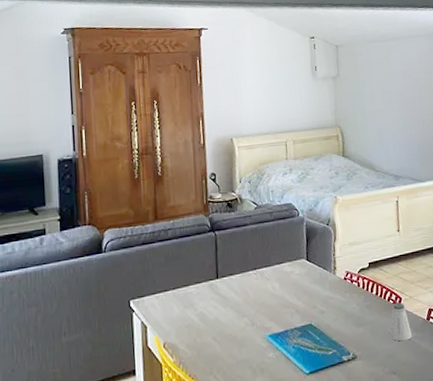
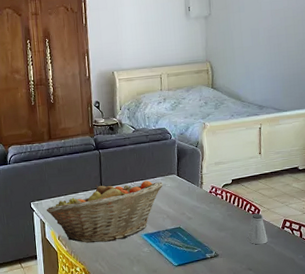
fruit basket: none [149,267,291,350] -> present [46,180,164,243]

